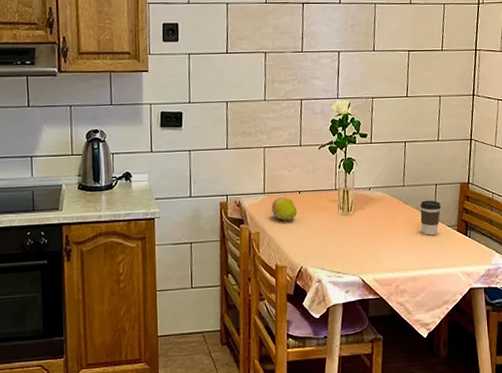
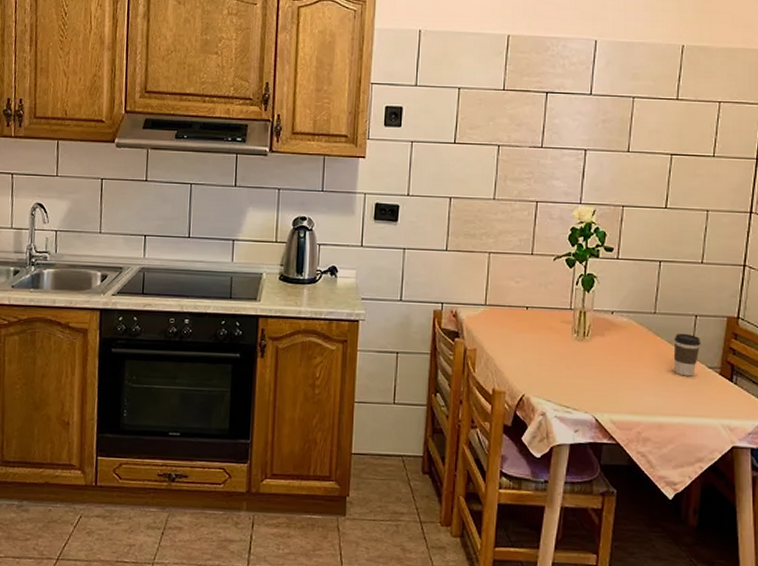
fruit: present [272,197,298,220] -> none [493,311,523,339]

